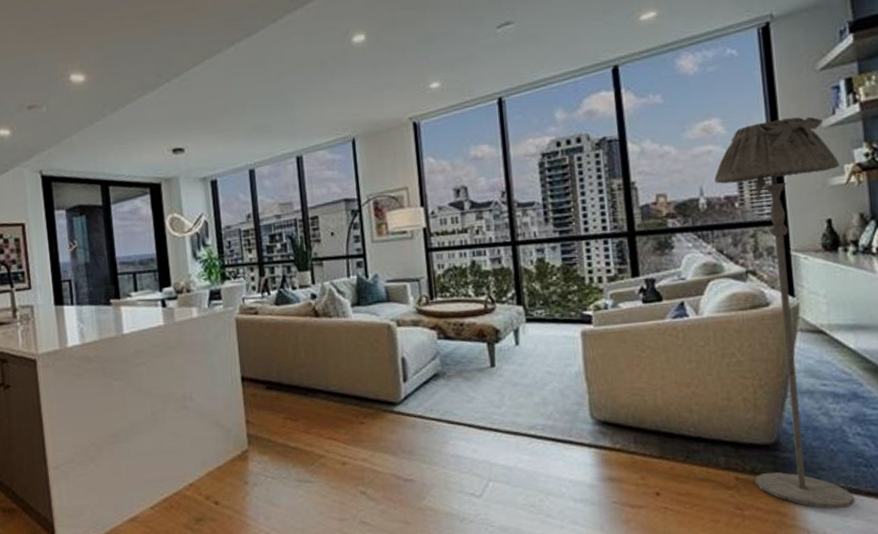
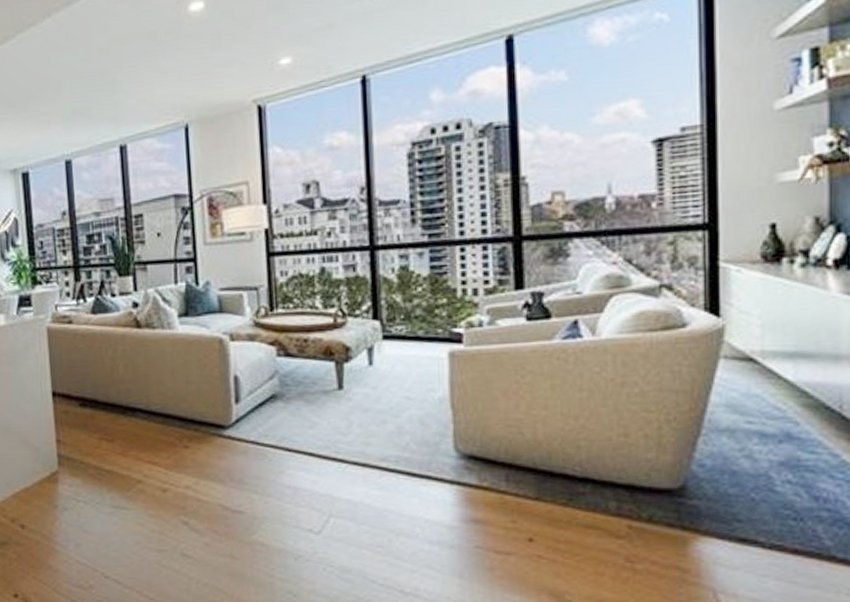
floor lamp: present [714,116,855,509] -> none [628,96,793,567]

